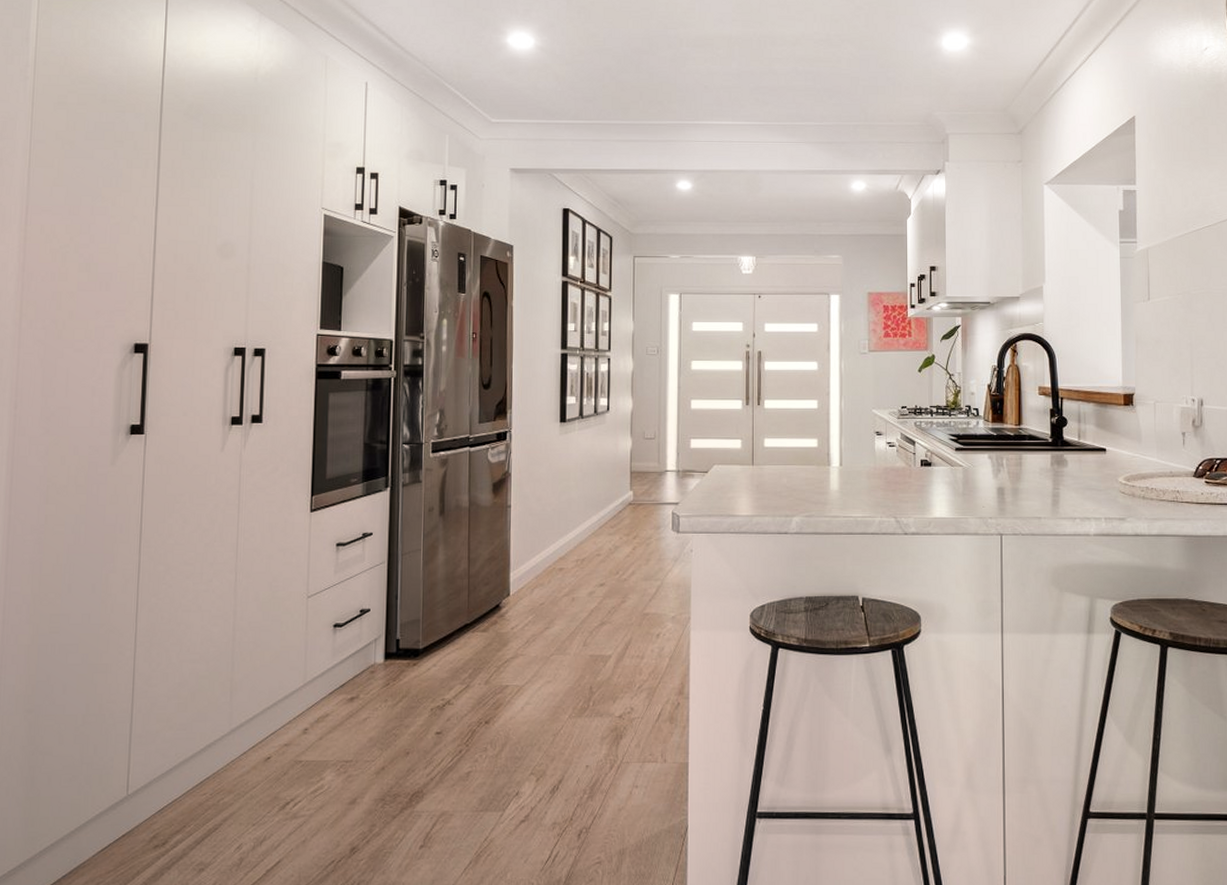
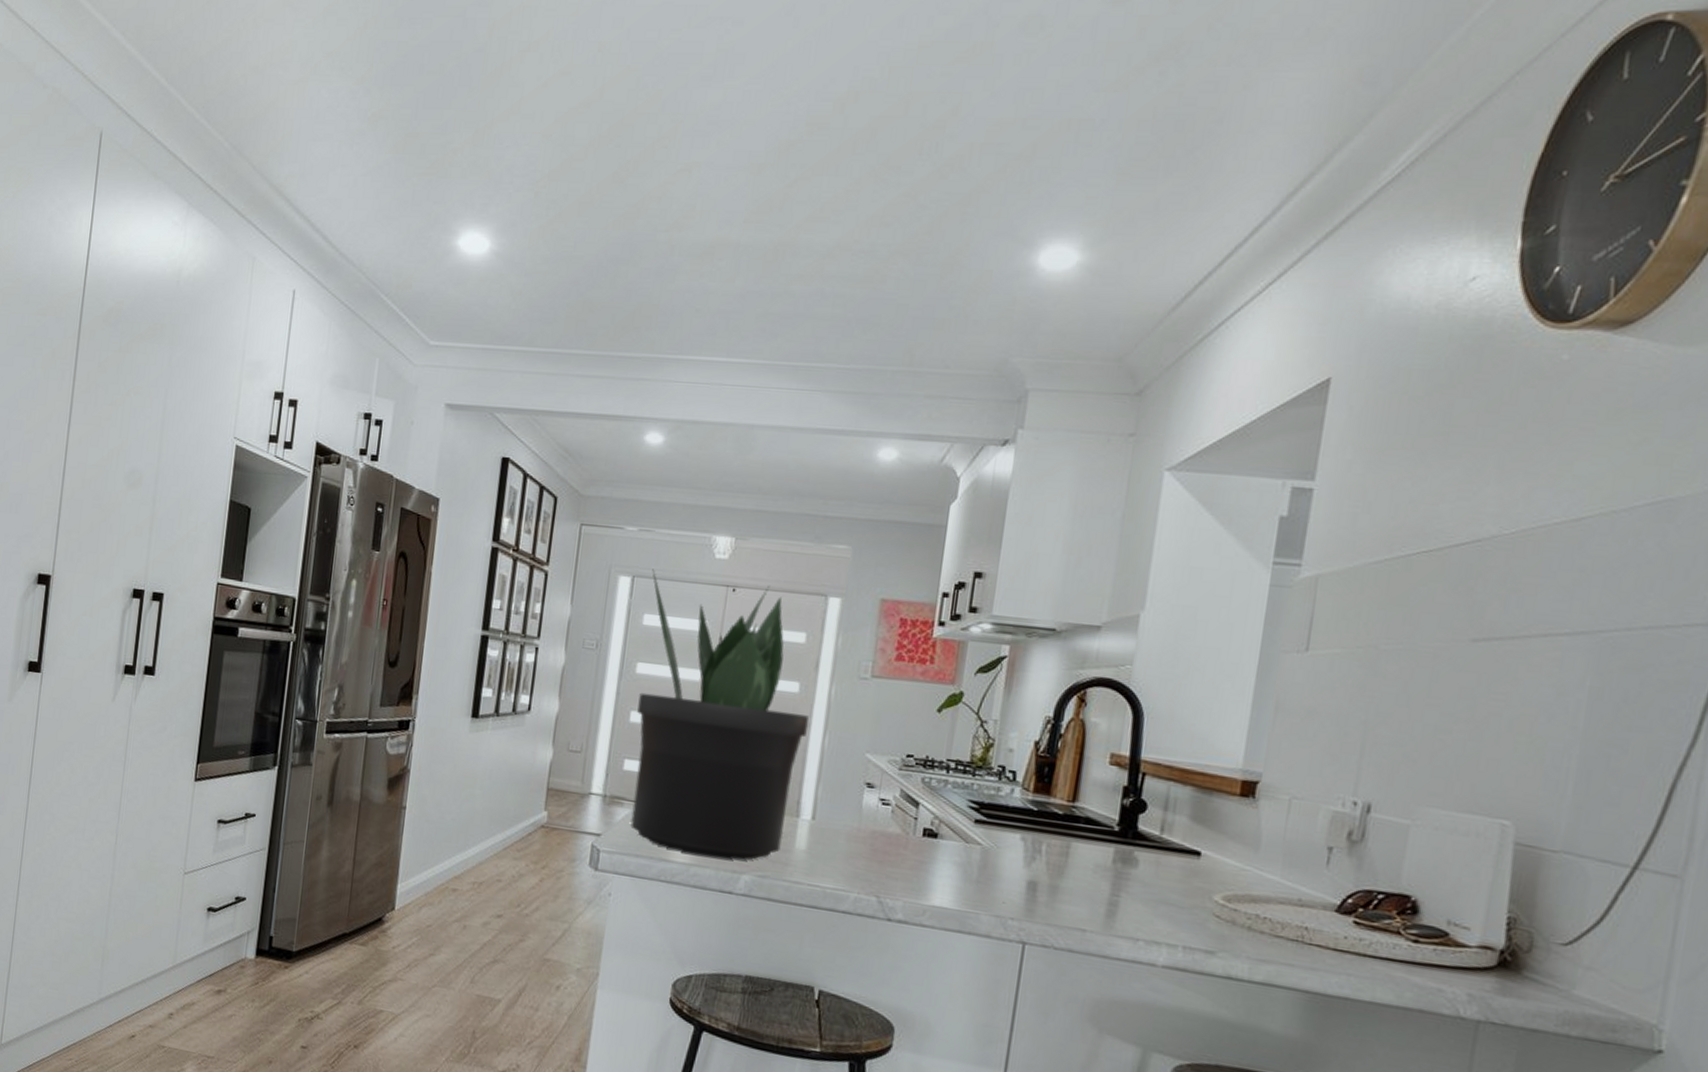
planter: none [695,286,827,507] -> present [630,569,809,860]

